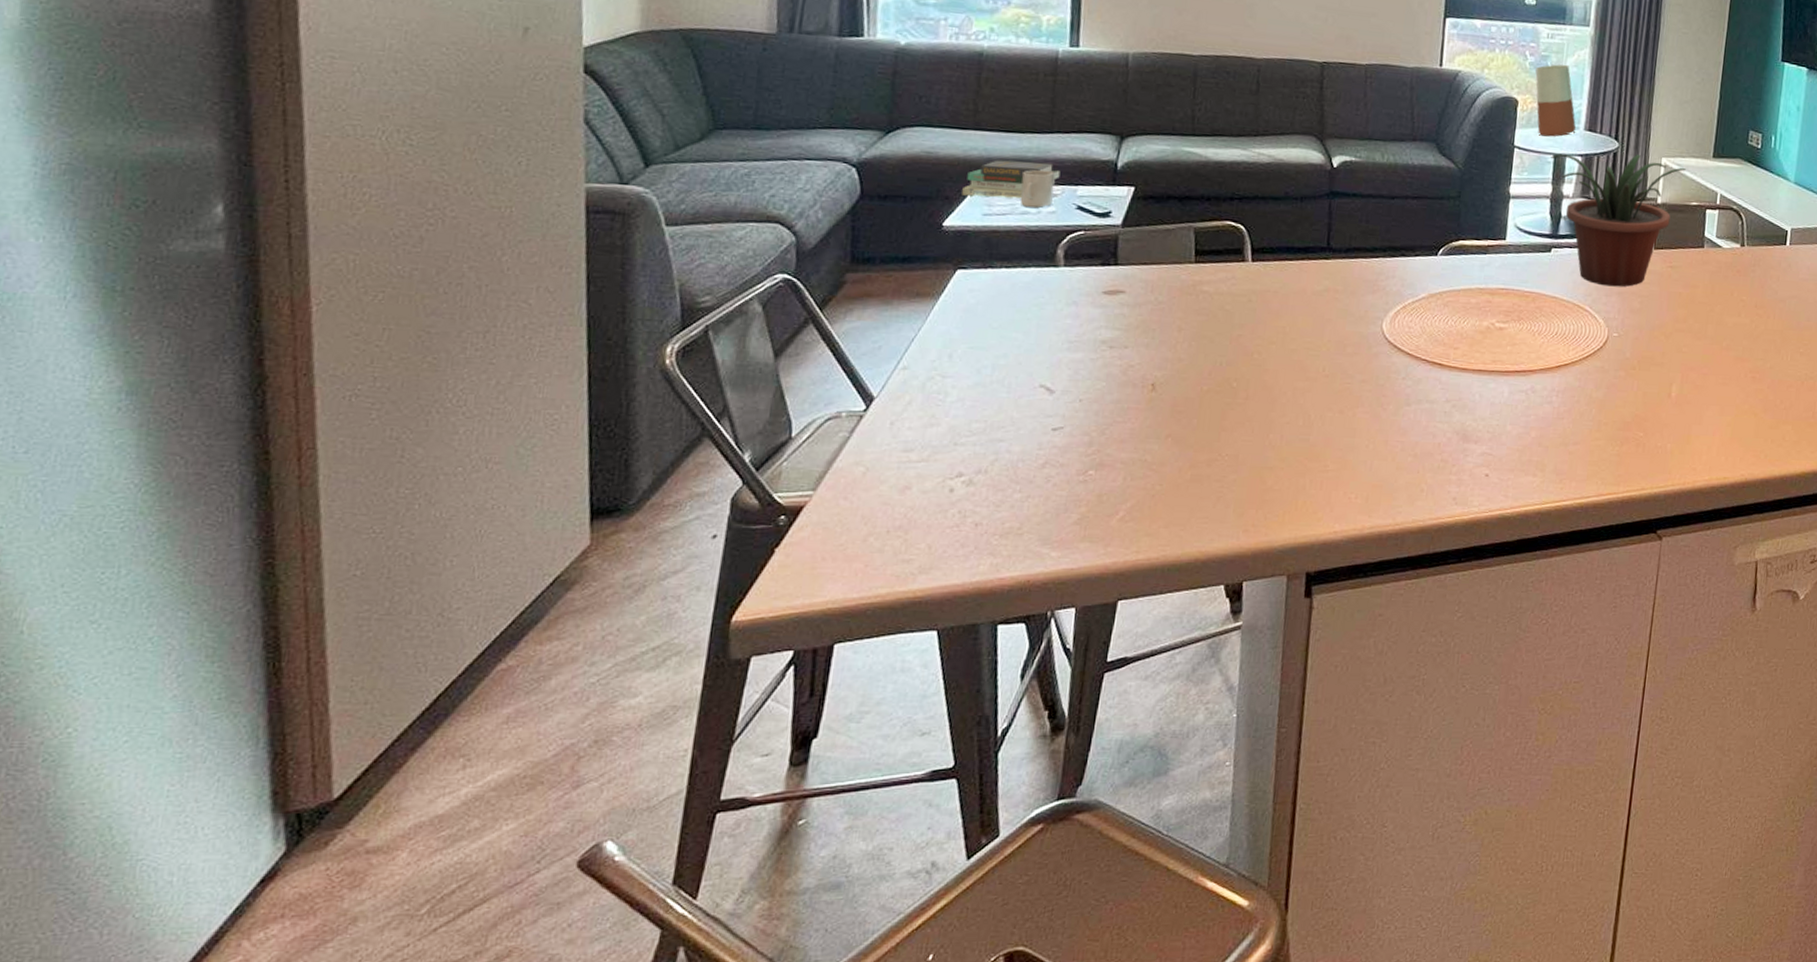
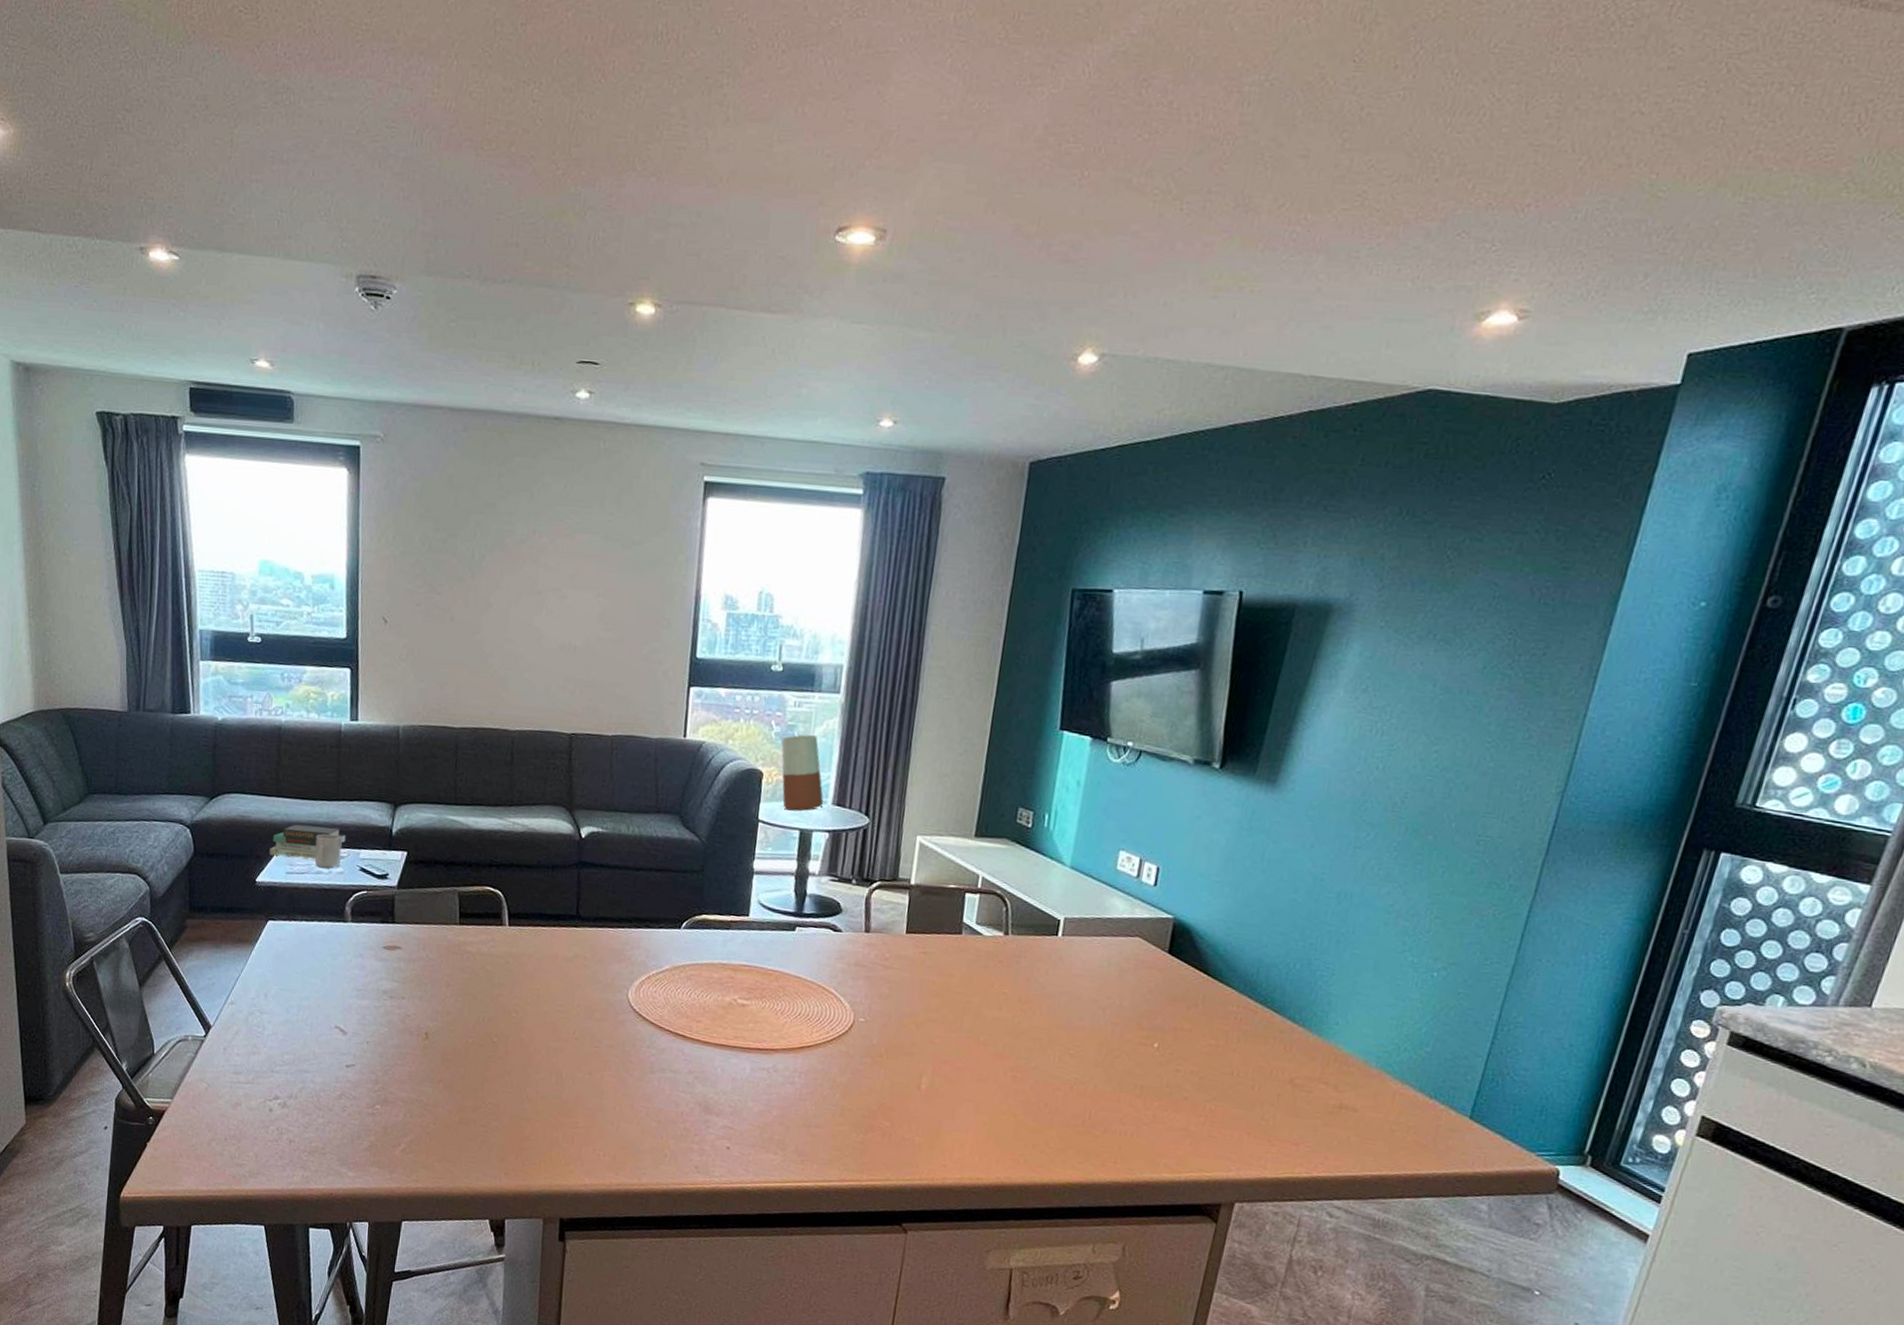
potted plant: present [1551,153,1686,287] -> none [796,829,944,971]

